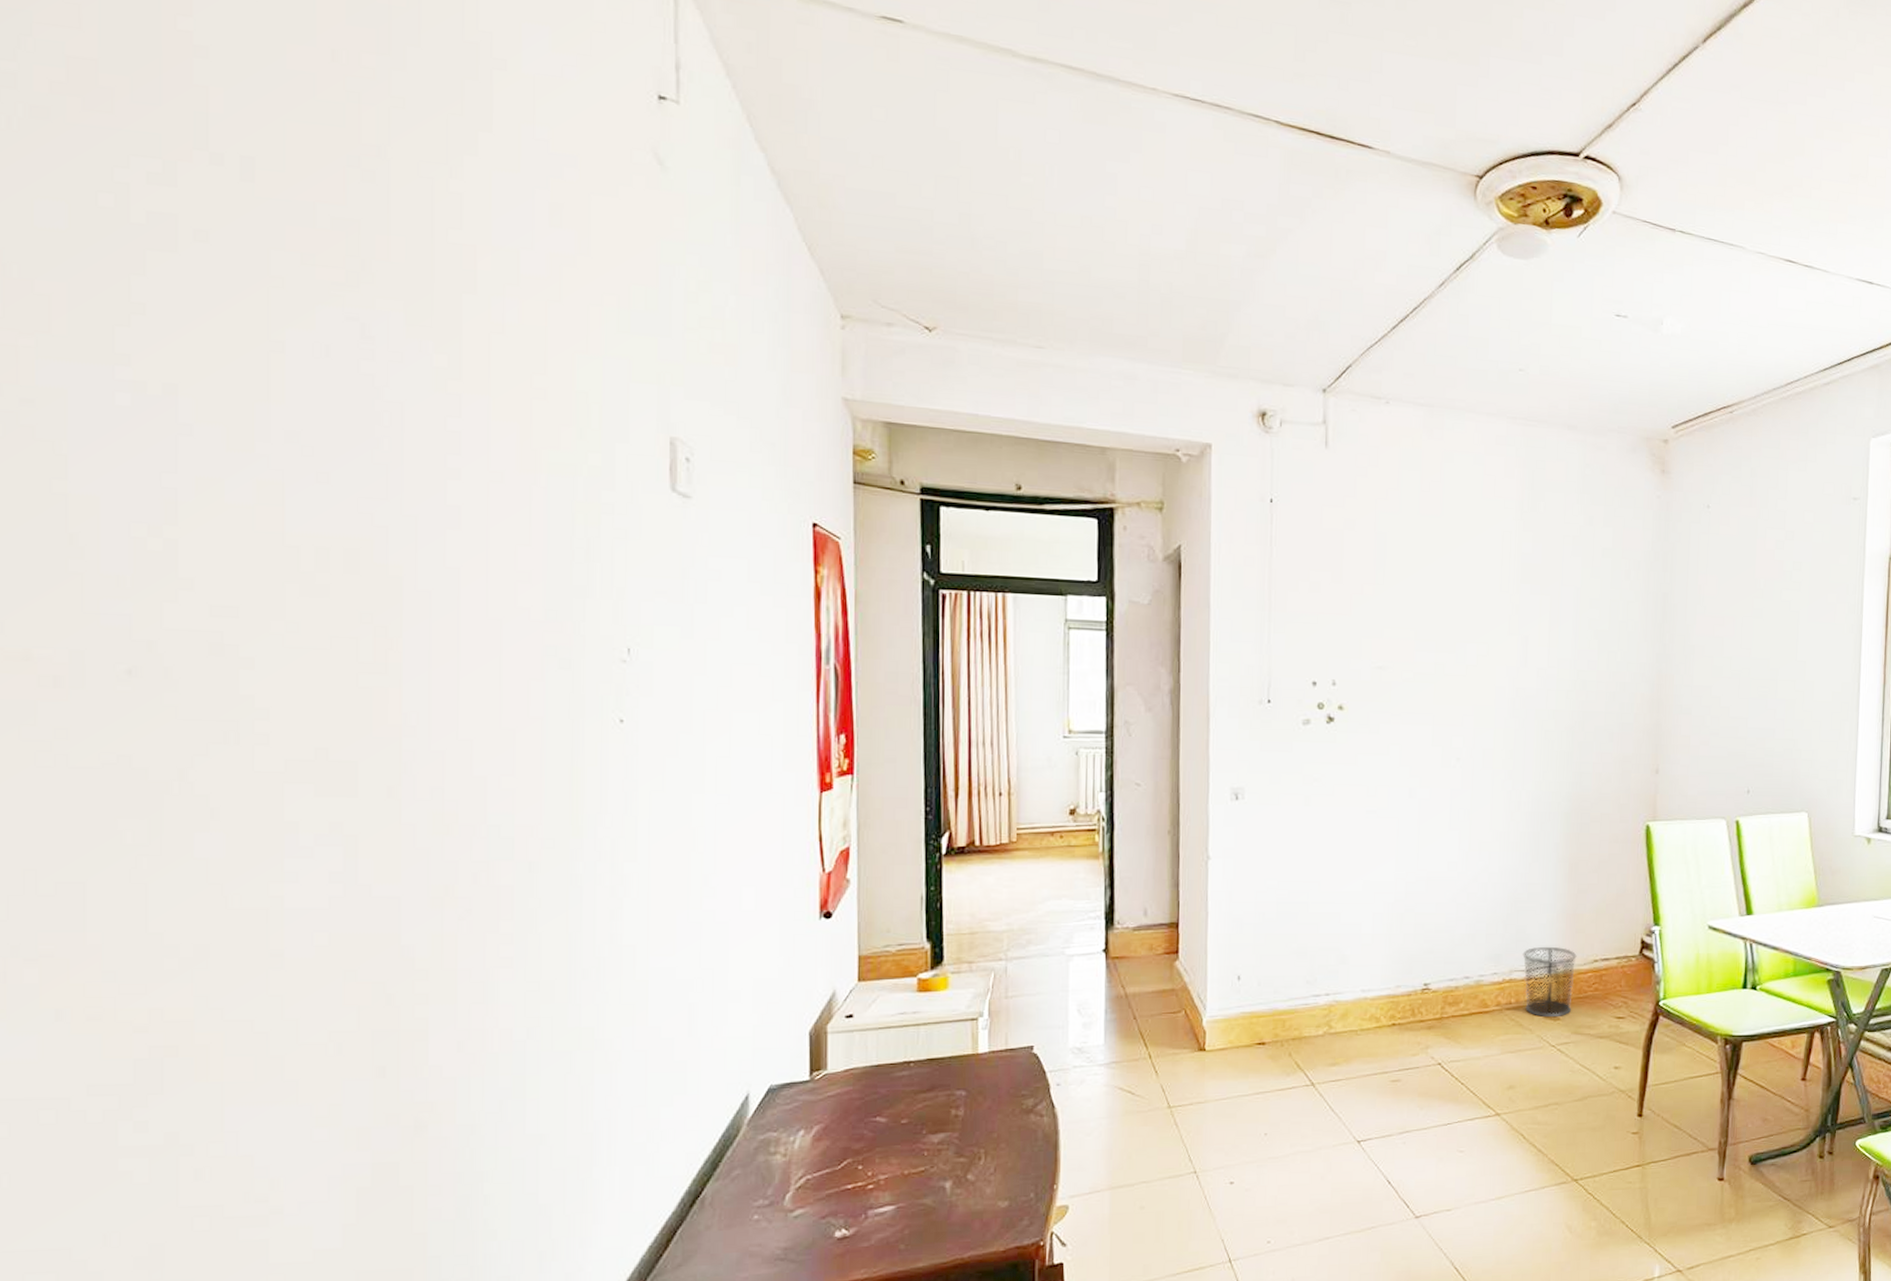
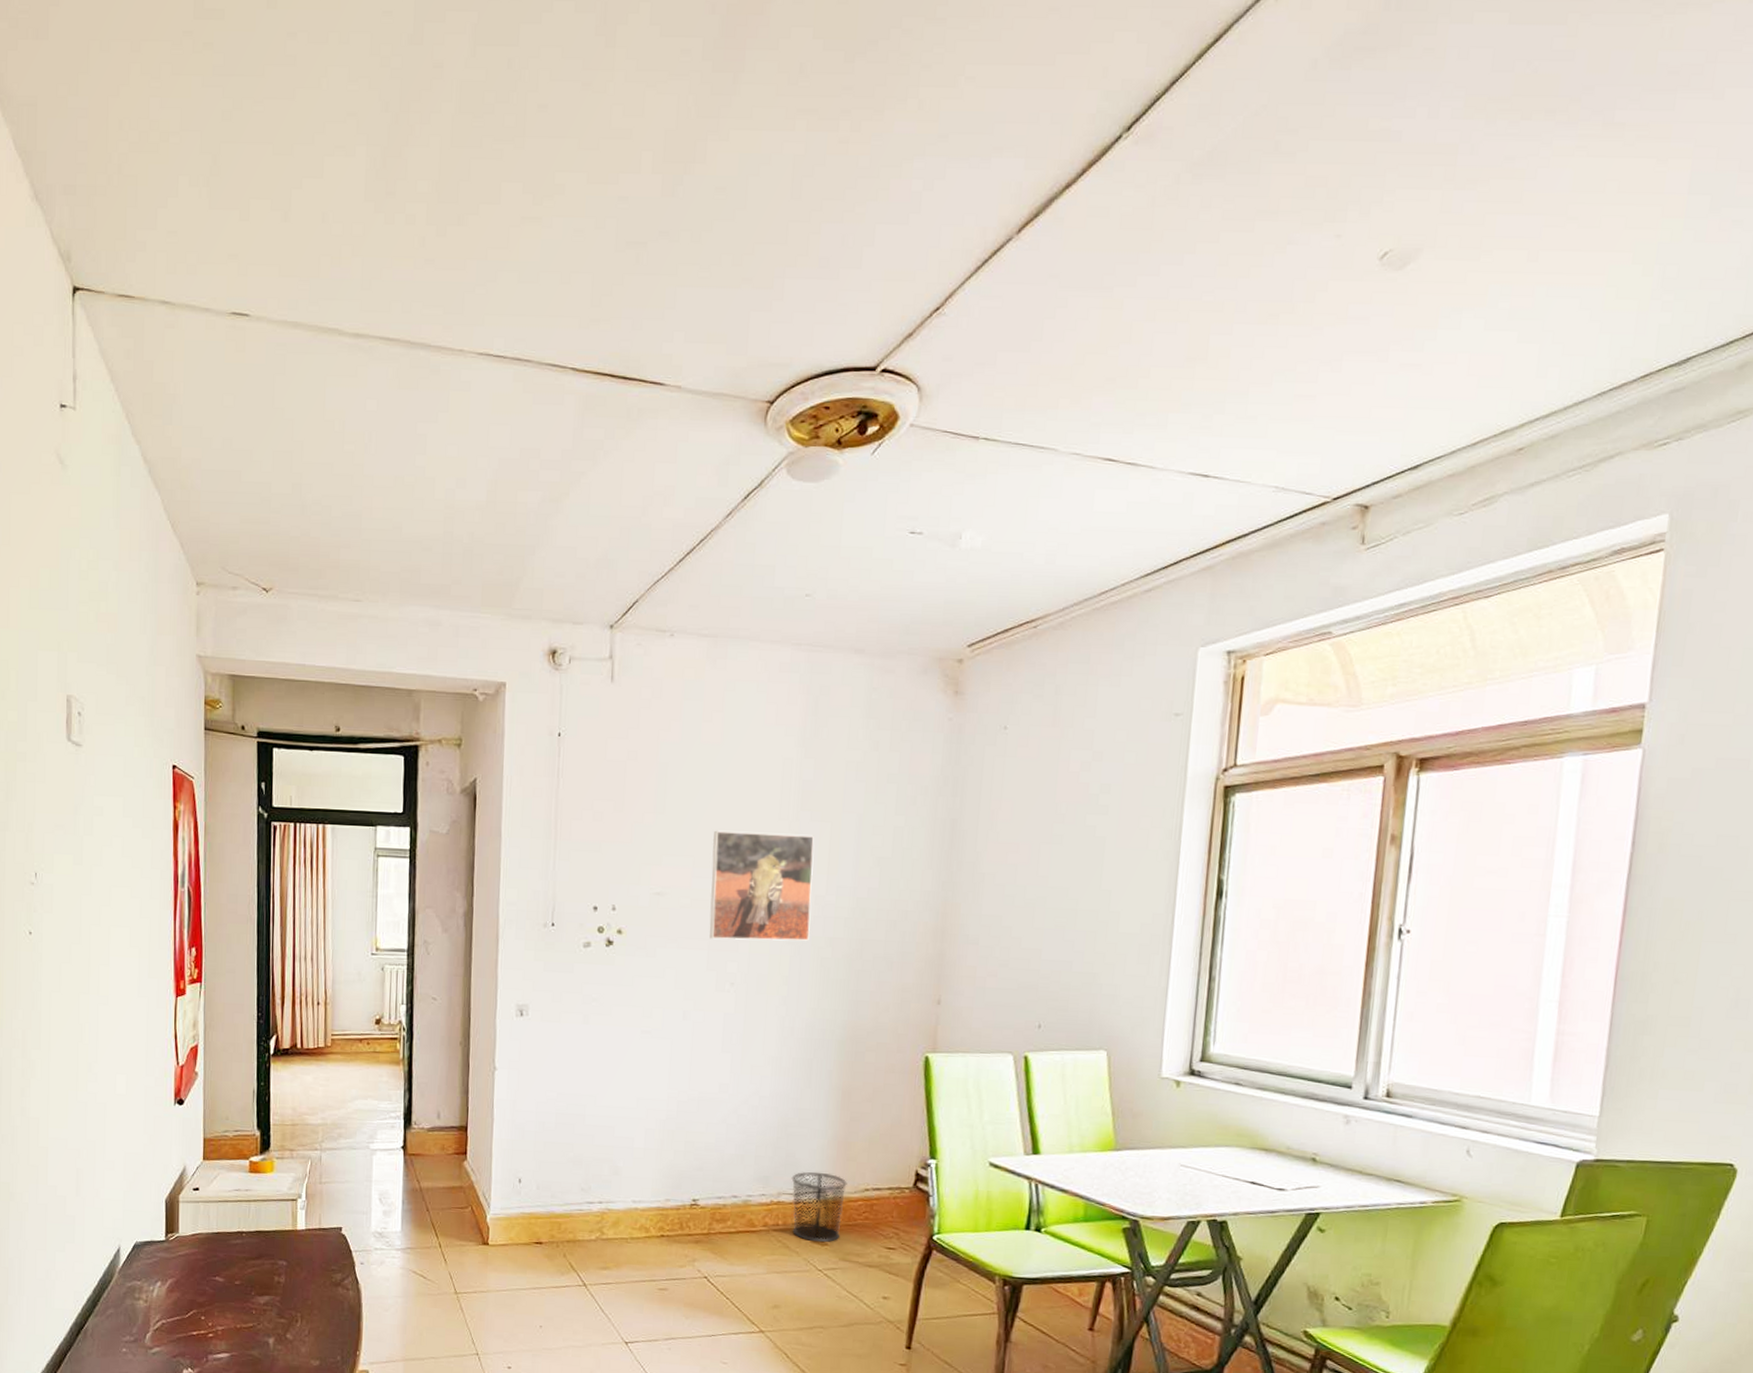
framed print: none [1433,602,1535,714] -> present [709,830,815,941]

